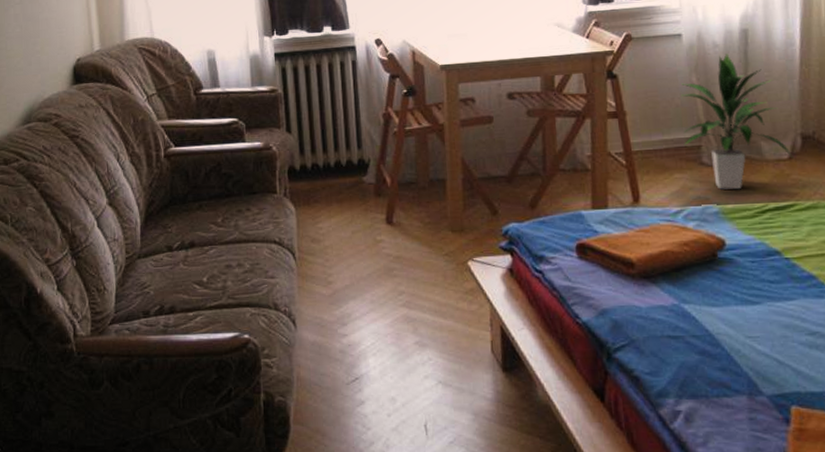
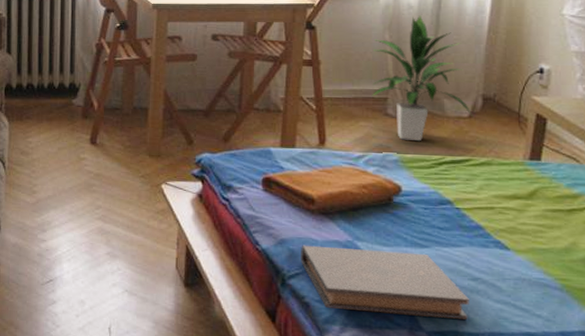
book: none [624,311,810,380] -> present [301,245,469,320]

